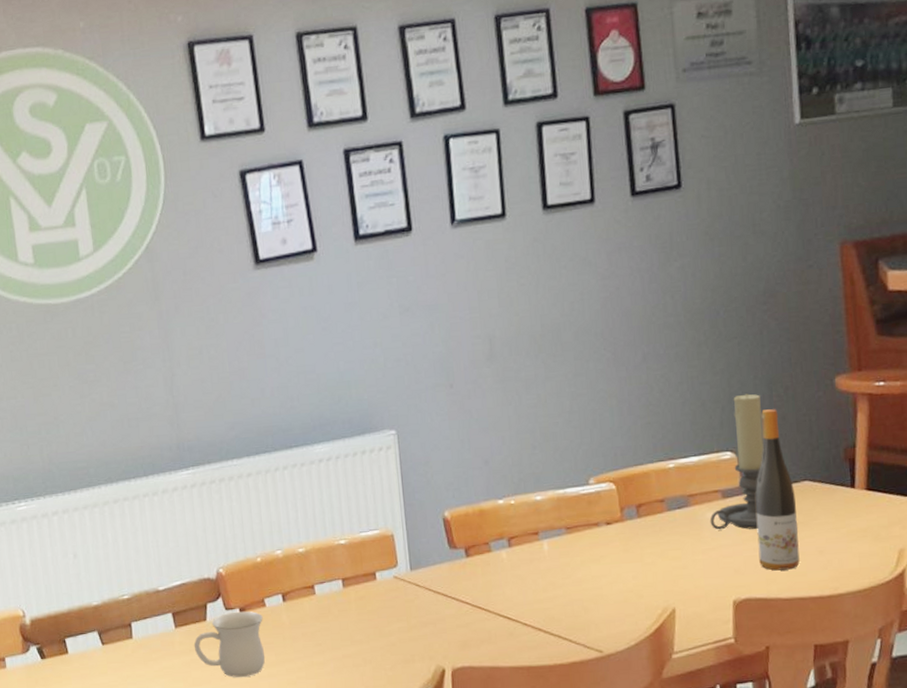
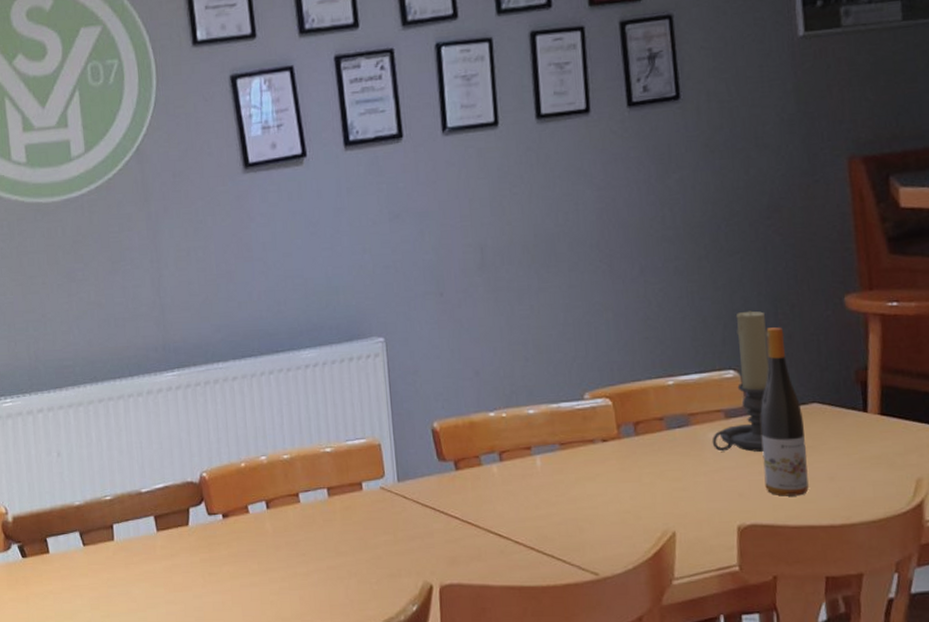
mug: present [193,611,266,678] -> none [175,517,248,586]

